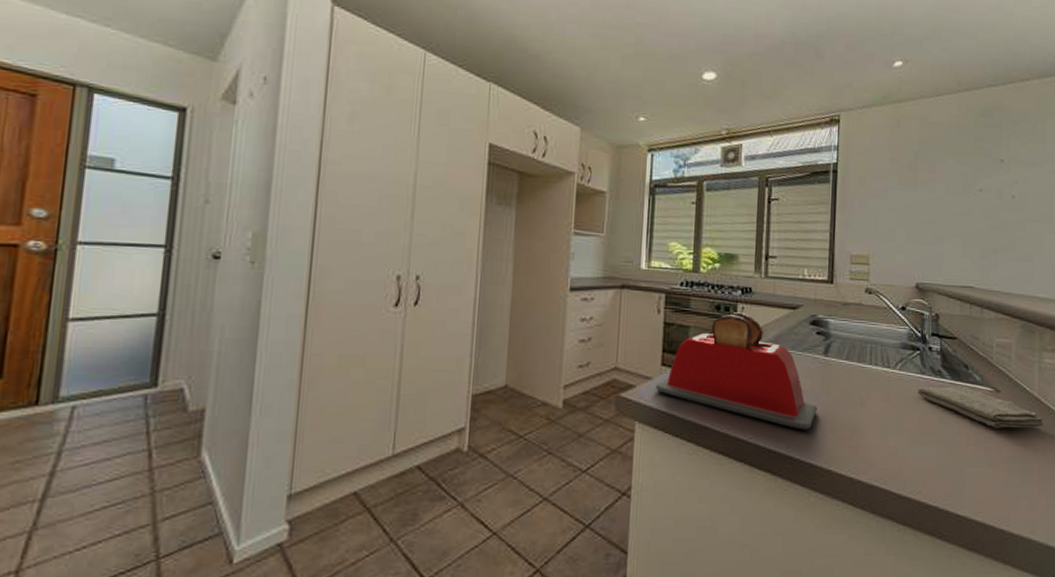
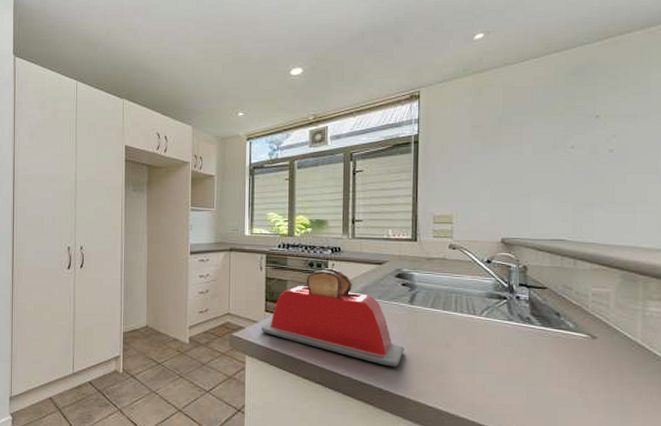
washcloth: present [917,386,1044,428] -> none [505,332,649,373]

